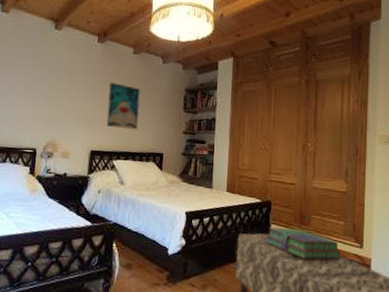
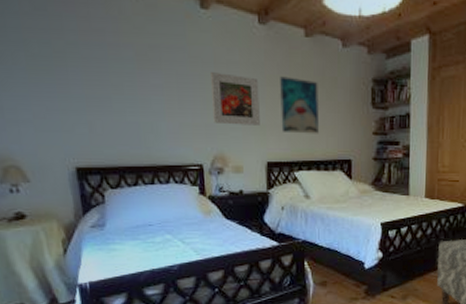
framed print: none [51,76,92,120] -> present [209,72,260,125]

